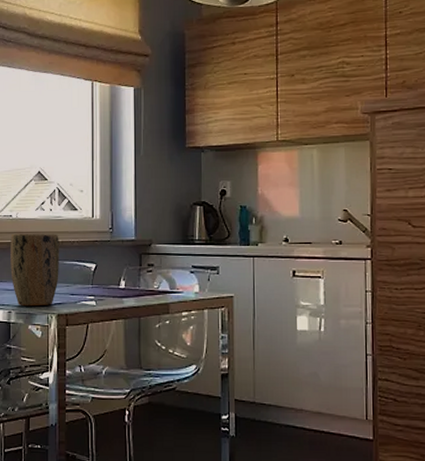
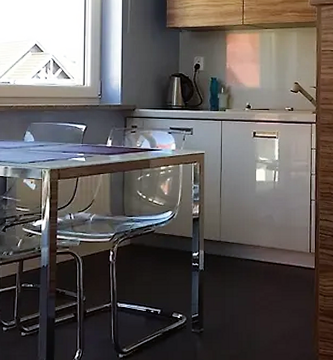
plant pot: present [10,233,60,307] -> none [7,98,54,163]

